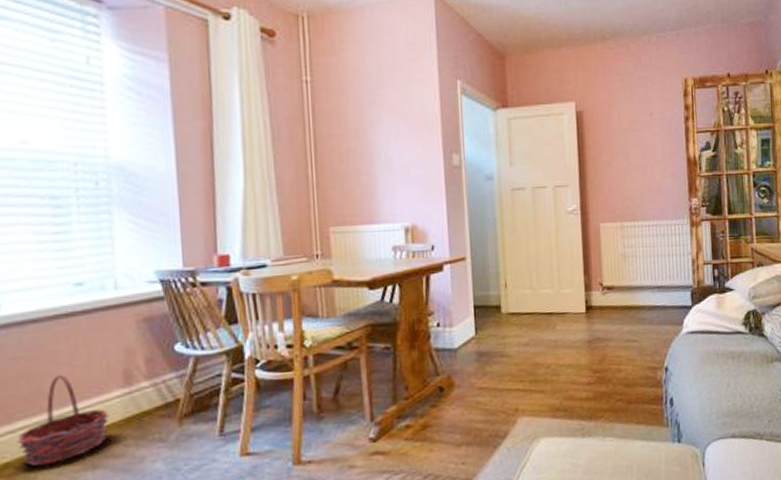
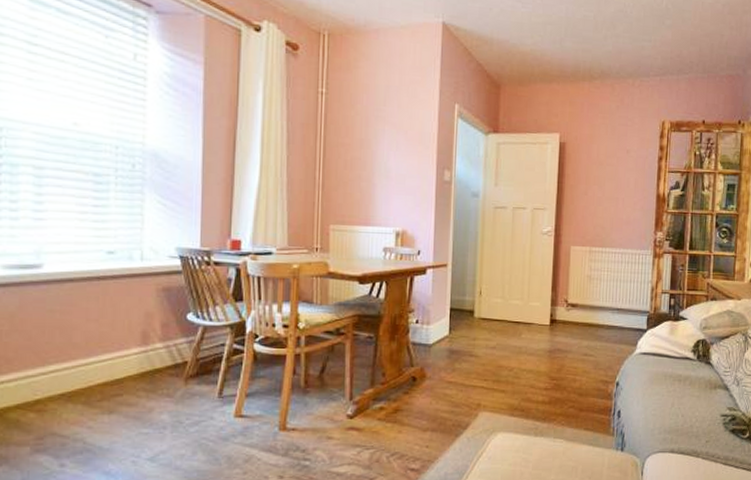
basket: present [17,374,110,466] -> none [48,329,127,405]

